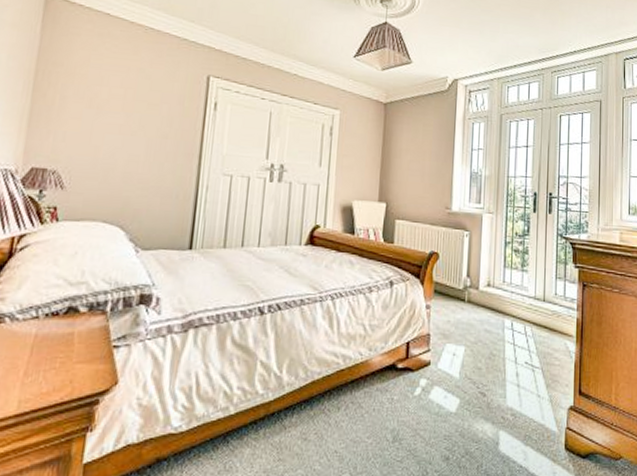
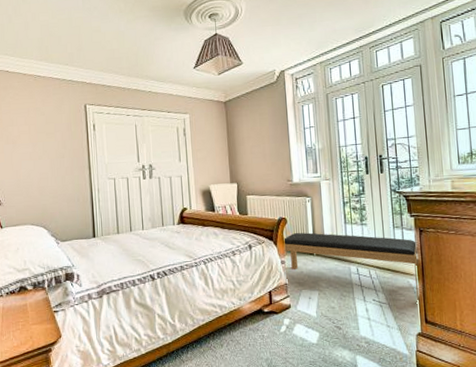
bench: none [430,271,579,367] -> present [282,232,419,300]

